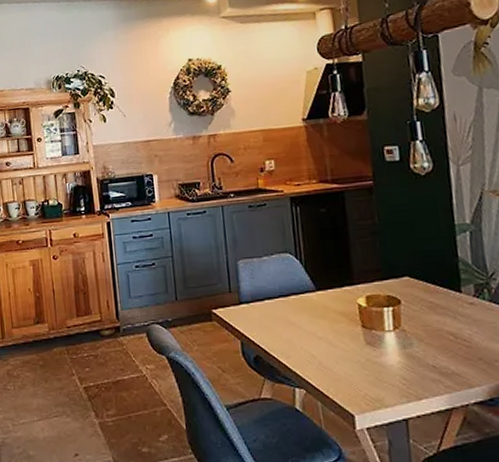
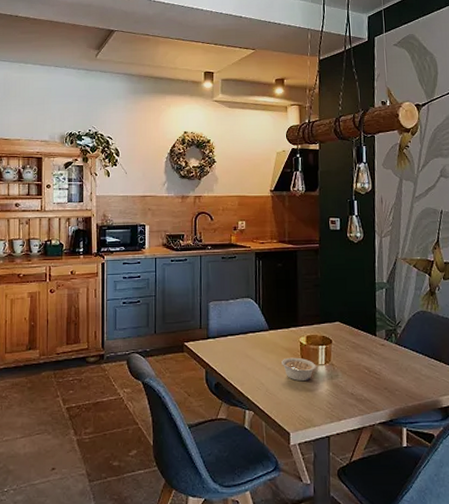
legume: none [336,323,383,353] -> present [282,357,316,382]

